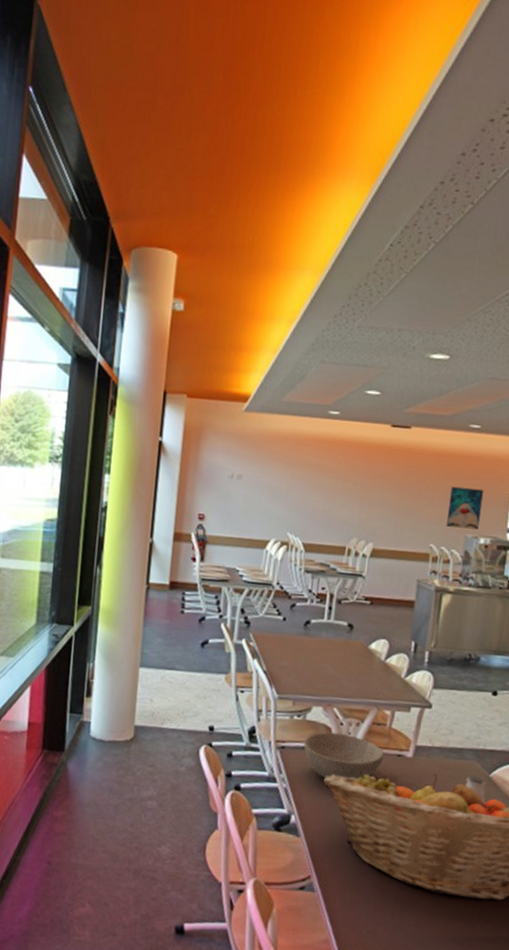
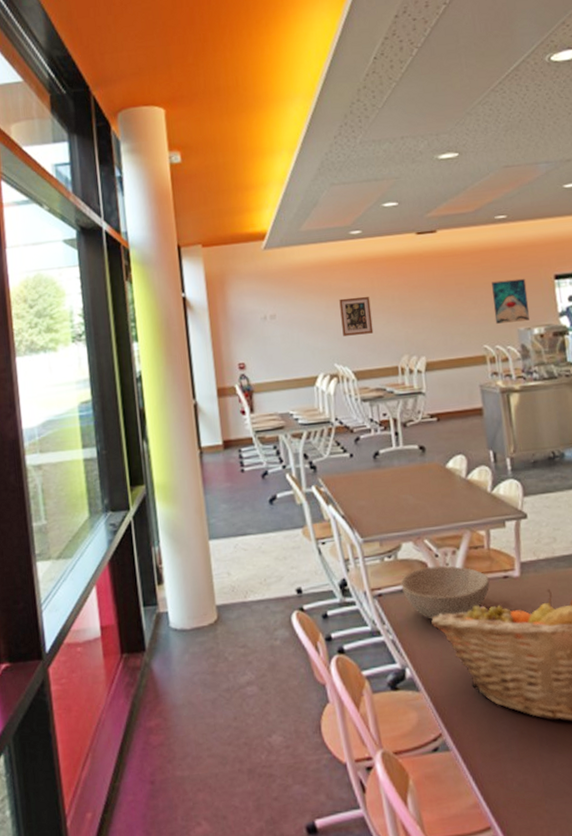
wall art: none [301,473,334,512] -> present [339,296,374,336]

